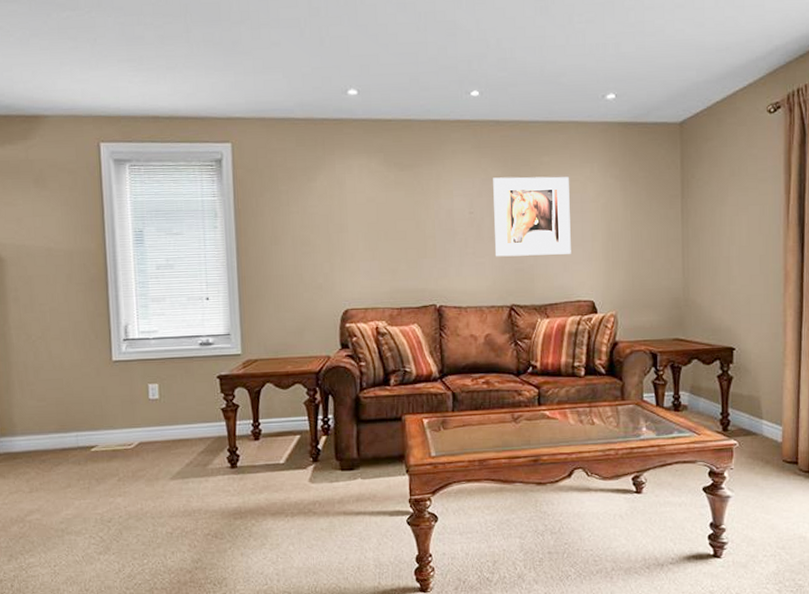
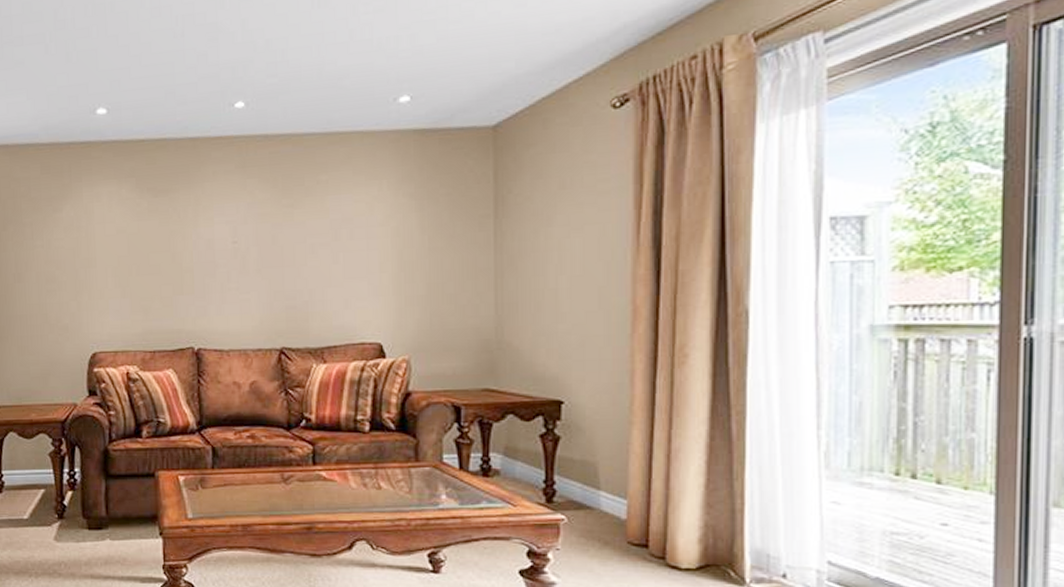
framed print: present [493,176,571,257] -> none [260,197,354,293]

